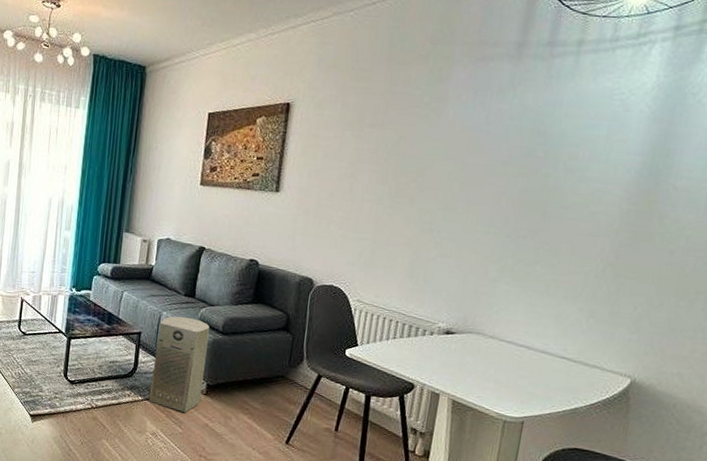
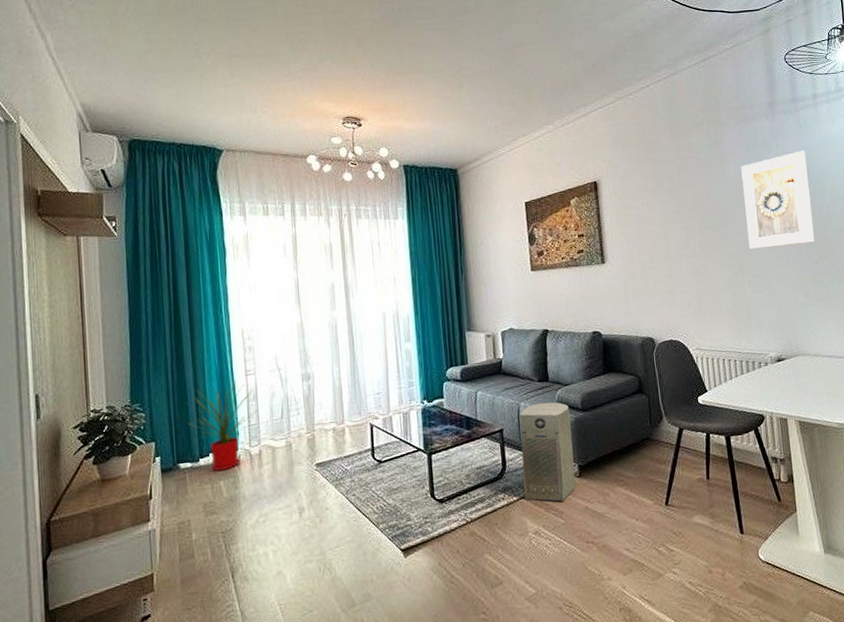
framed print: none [446,105,548,214] -> present [741,150,815,249]

